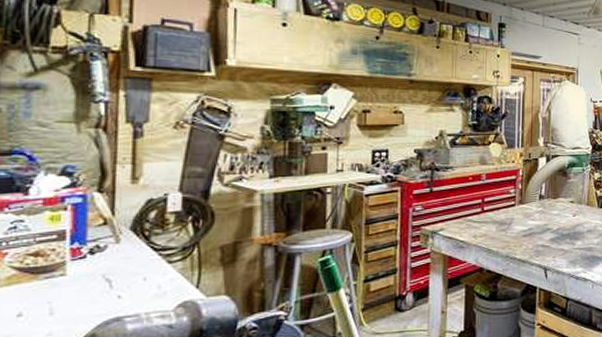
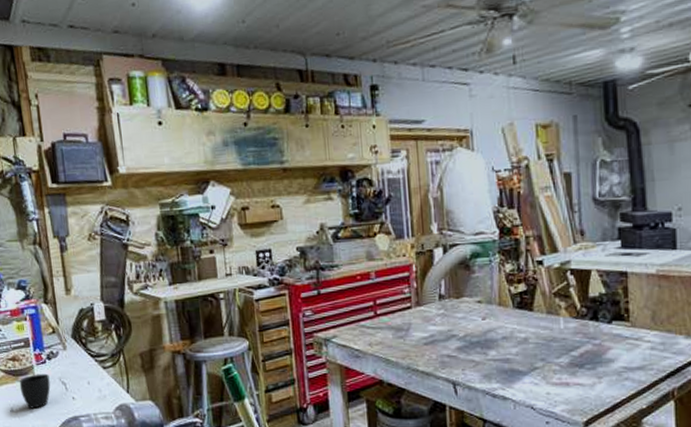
mug: none [38,270,88,312] -> present [19,373,51,409]

